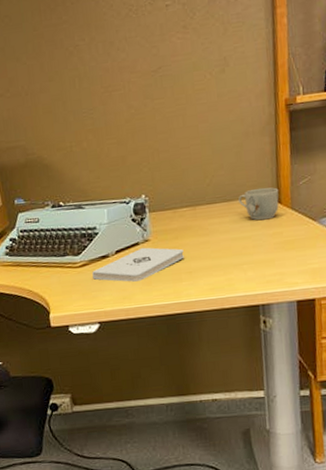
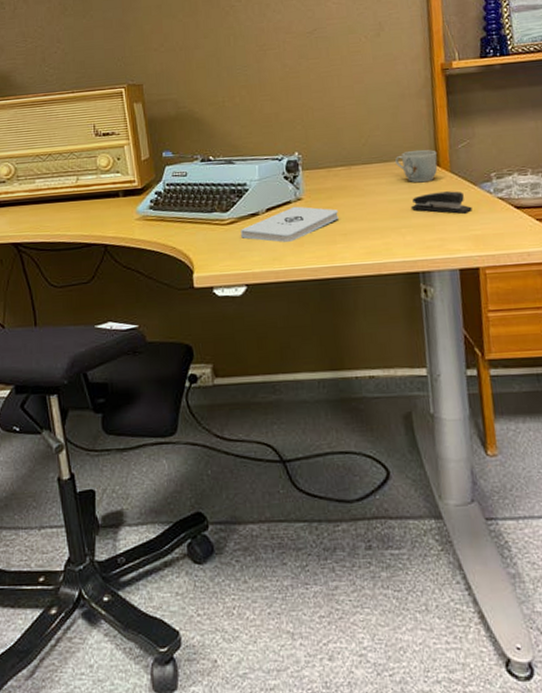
stapler: none [252,227,311,250] -> present [410,191,472,215]

